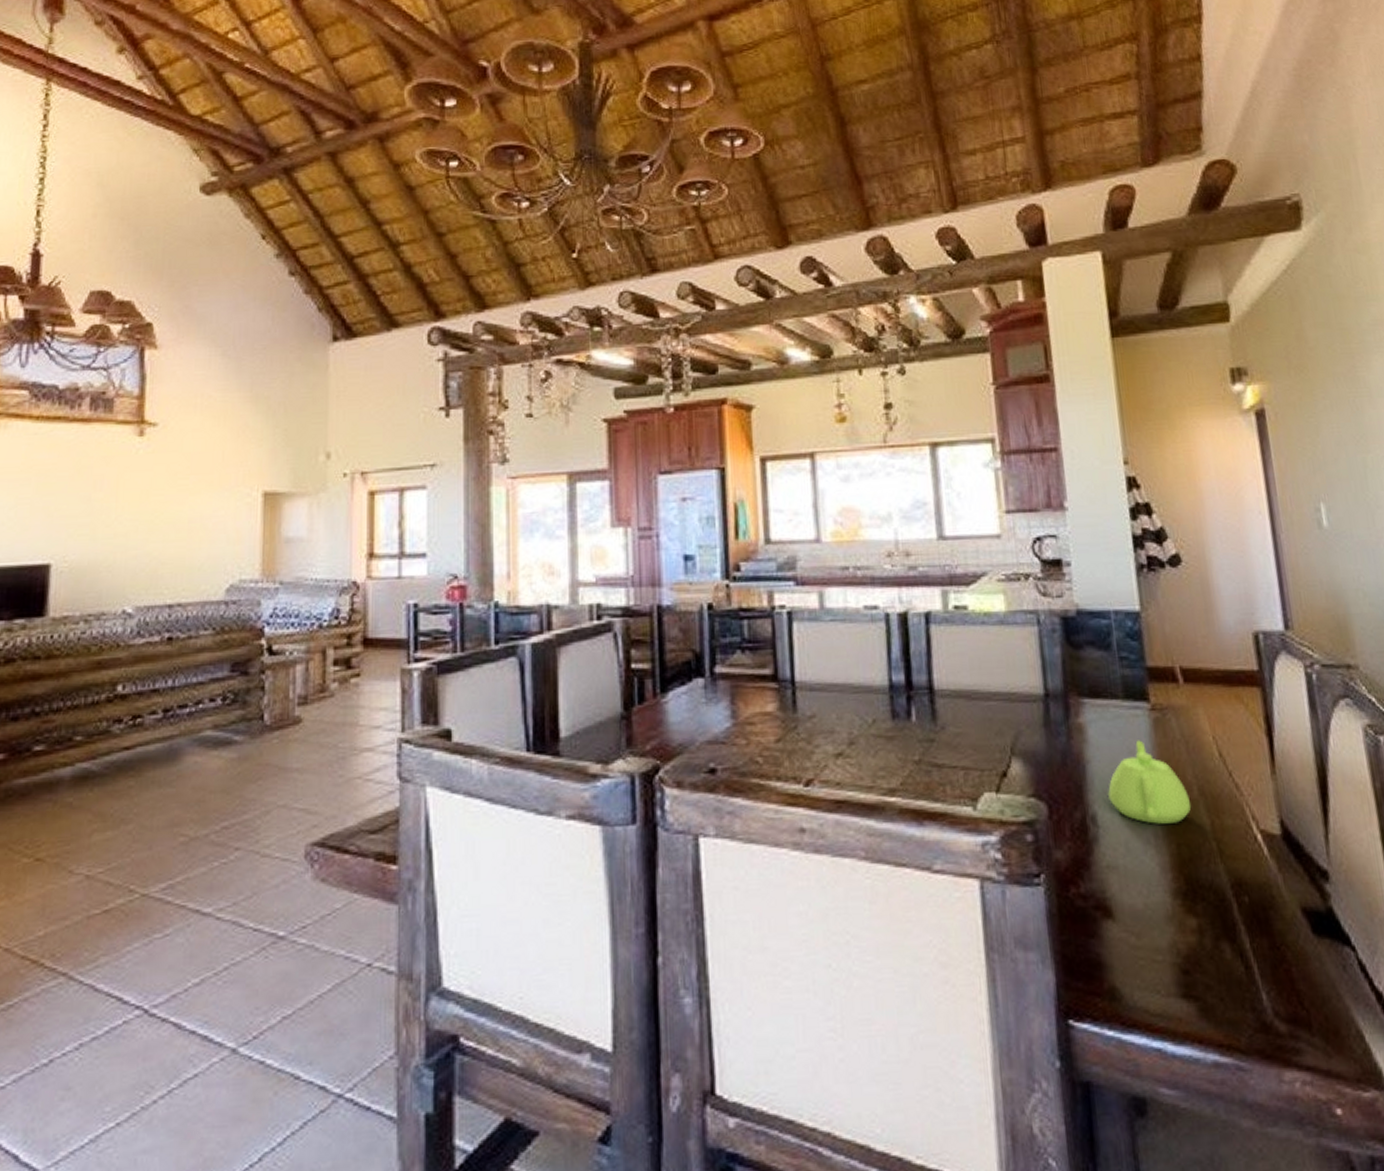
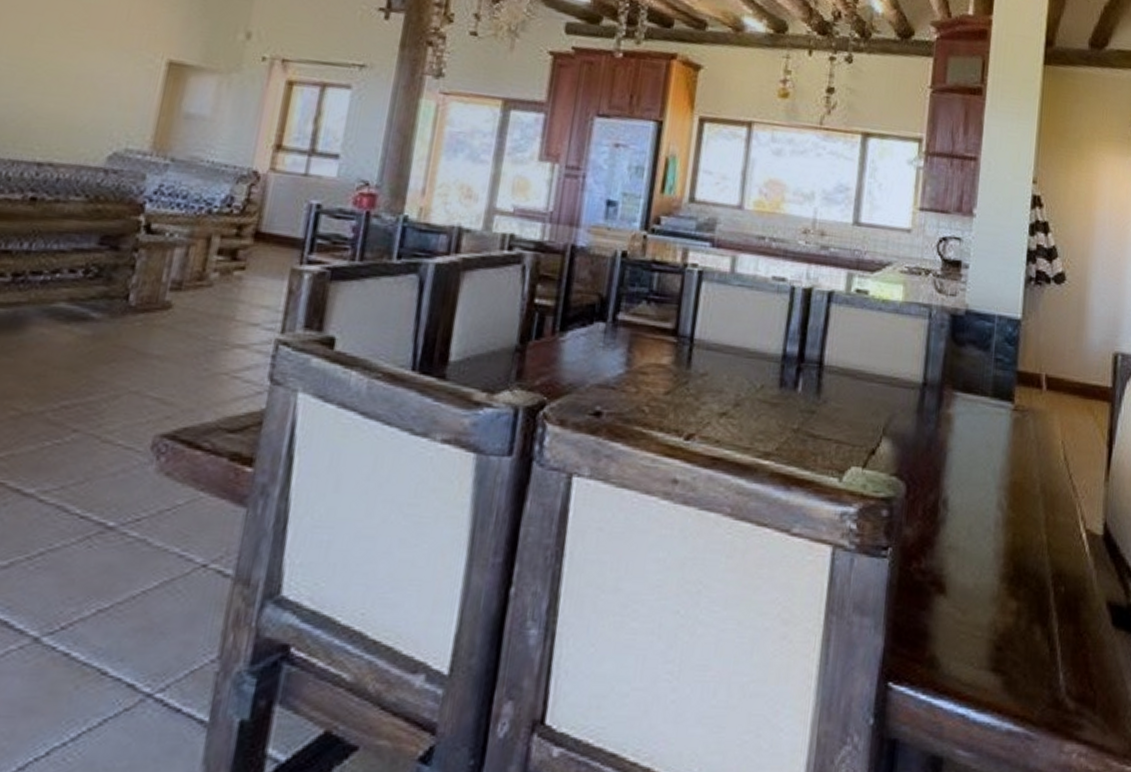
teapot: present [1108,740,1192,824] -> none [962,436,1032,515]

